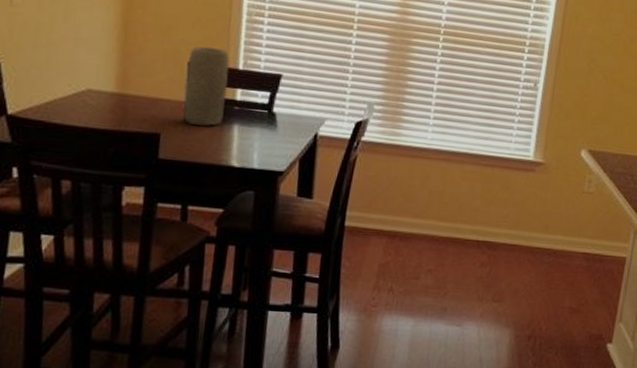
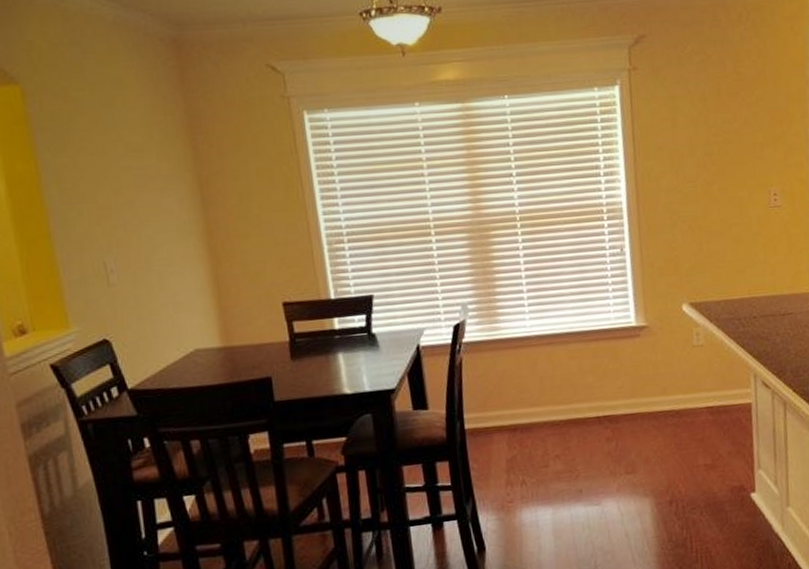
vase: present [183,46,230,126] -> none [282,283,327,362]

